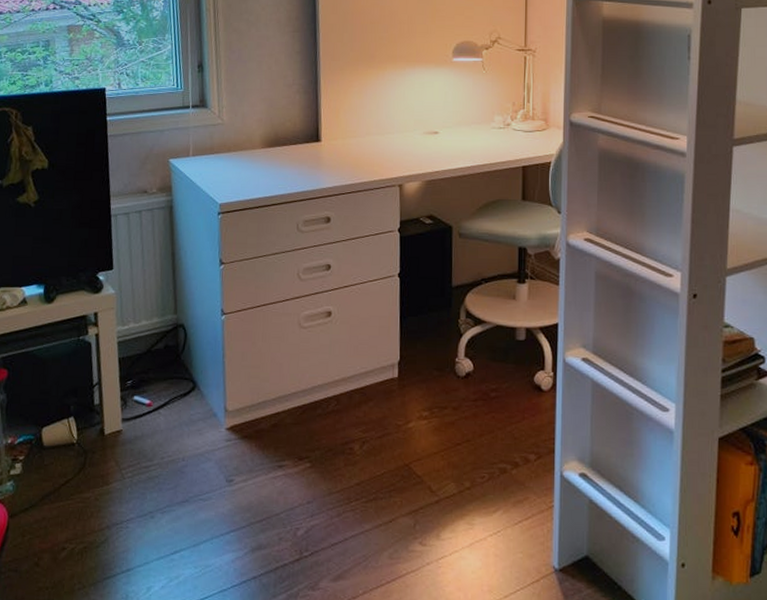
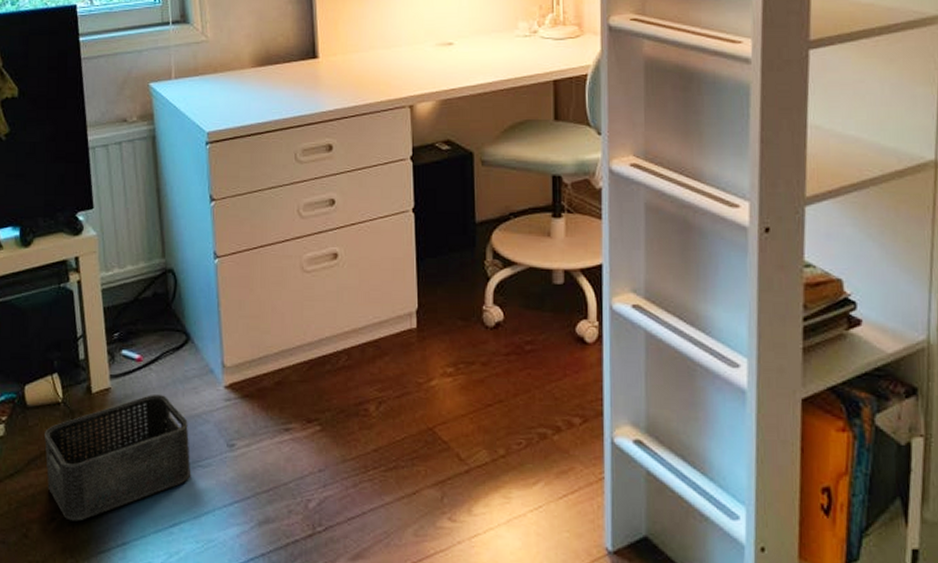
storage bin: none [58,435,193,551] -> present [45,393,191,521]

